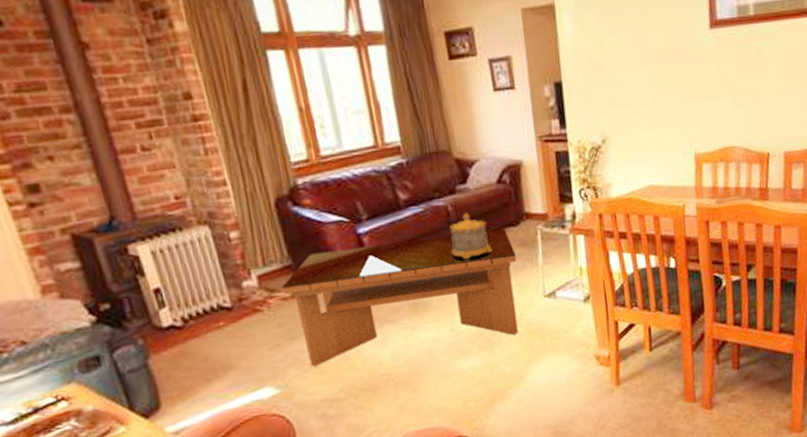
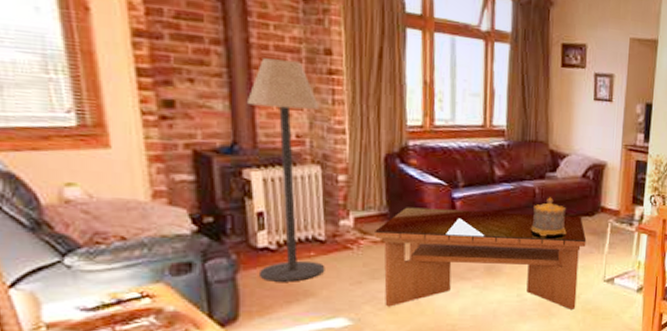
floor lamp: none [114,114,239,362] -> present [248,58,325,282]

